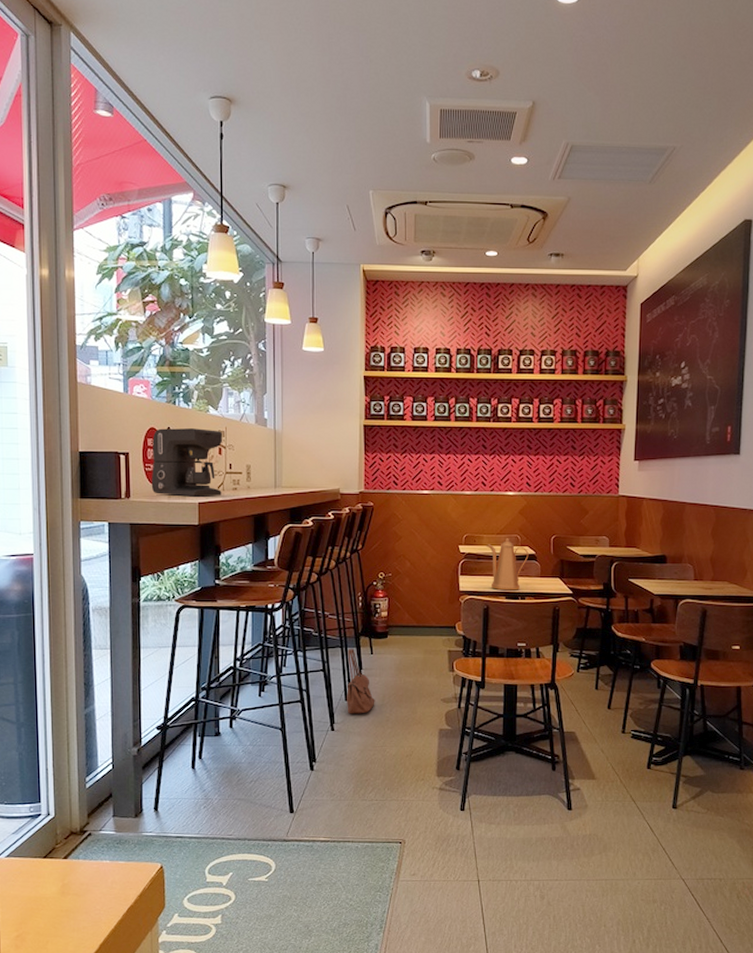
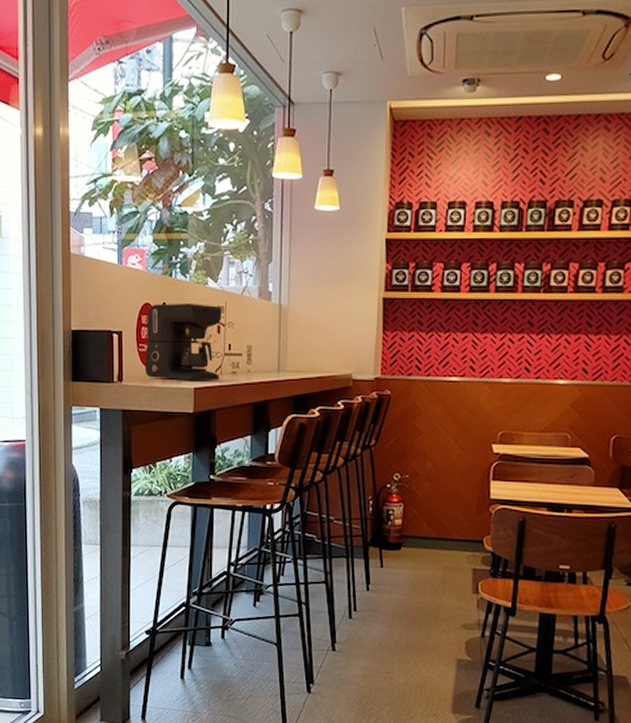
handbag: present [347,649,375,714] -> none [351,560,384,635]
coffee pot: present [486,538,529,591] -> none [526,437,580,501]

